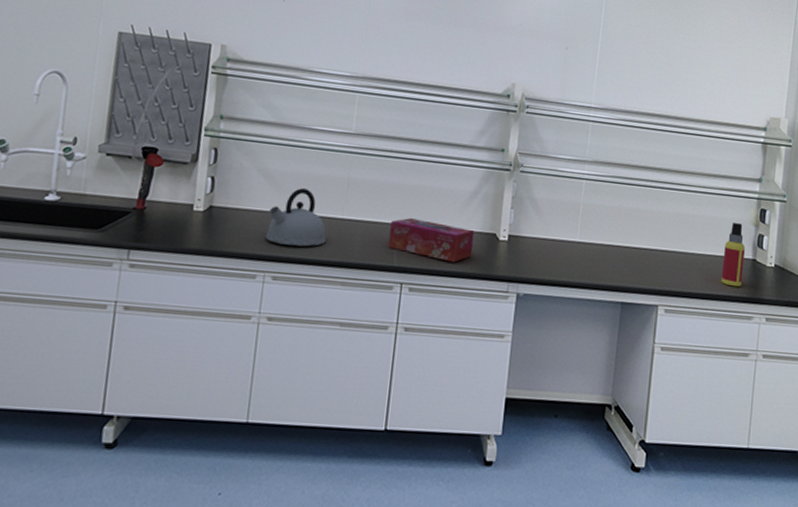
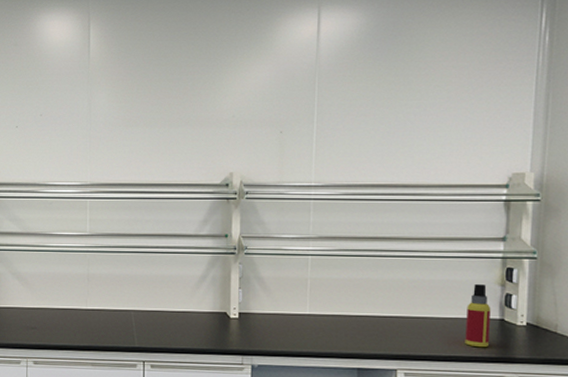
kettle: present [265,188,326,247] -> none [24,286,75,335]
tissue box: present [388,218,475,263] -> none [129,304,206,341]

